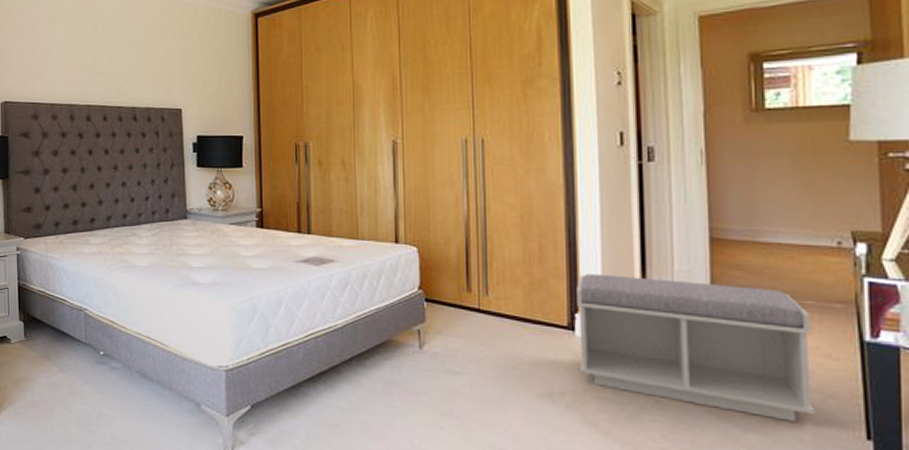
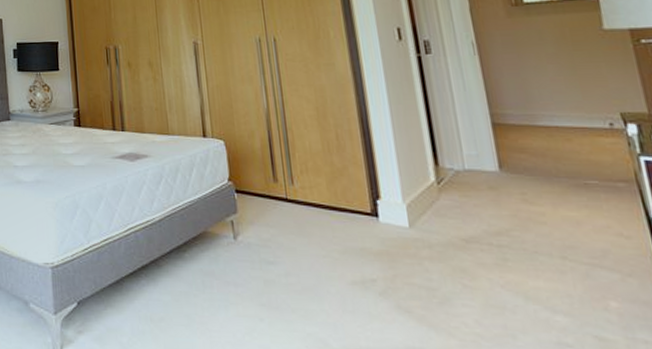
bench: present [577,274,816,422] -> none [375,161,618,302]

